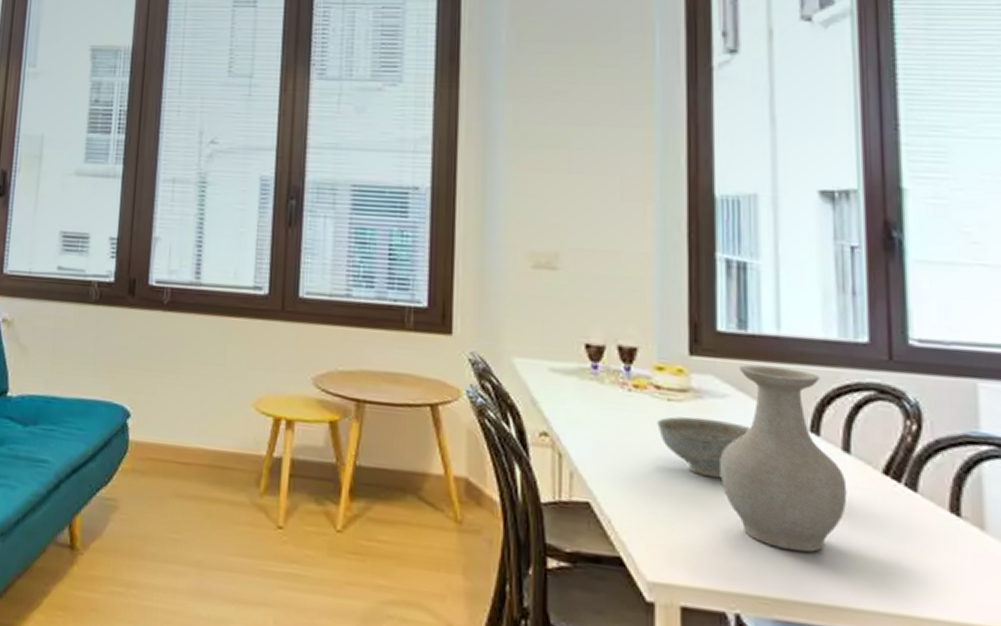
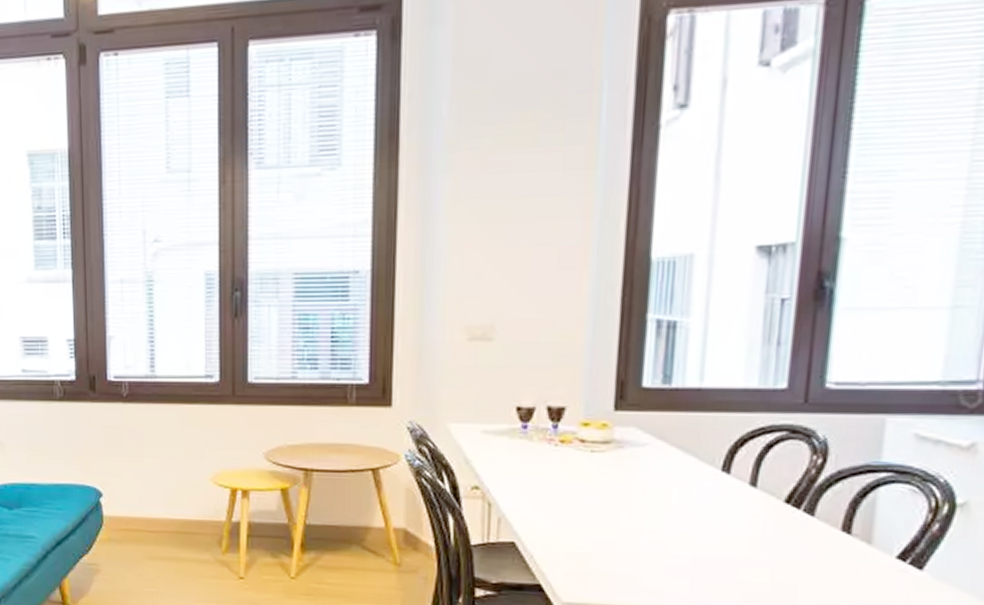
decorative bowl: present [657,416,751,479] -> none [580,465,667,516]
vase: present [720,365,847,553] -> none [634,415,750,572]

